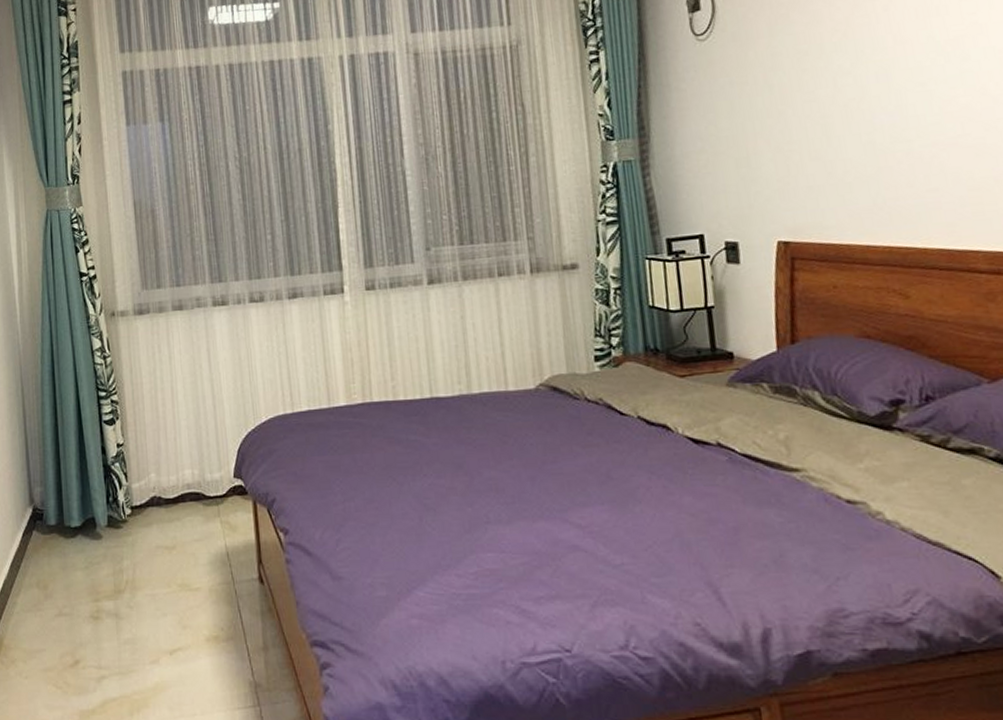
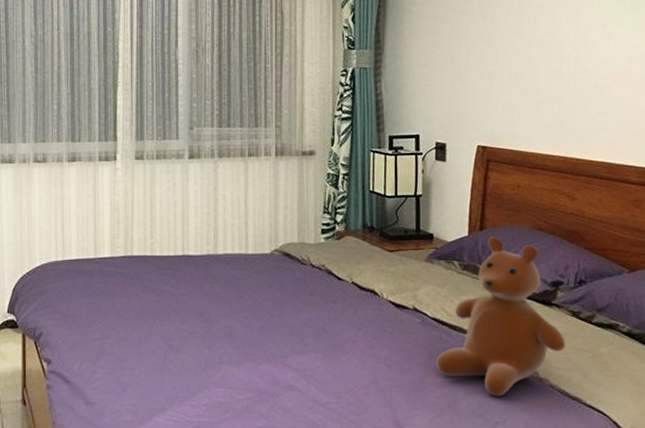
teddy bear: none [752,350,917,546] -> present [436,236,566,396]

